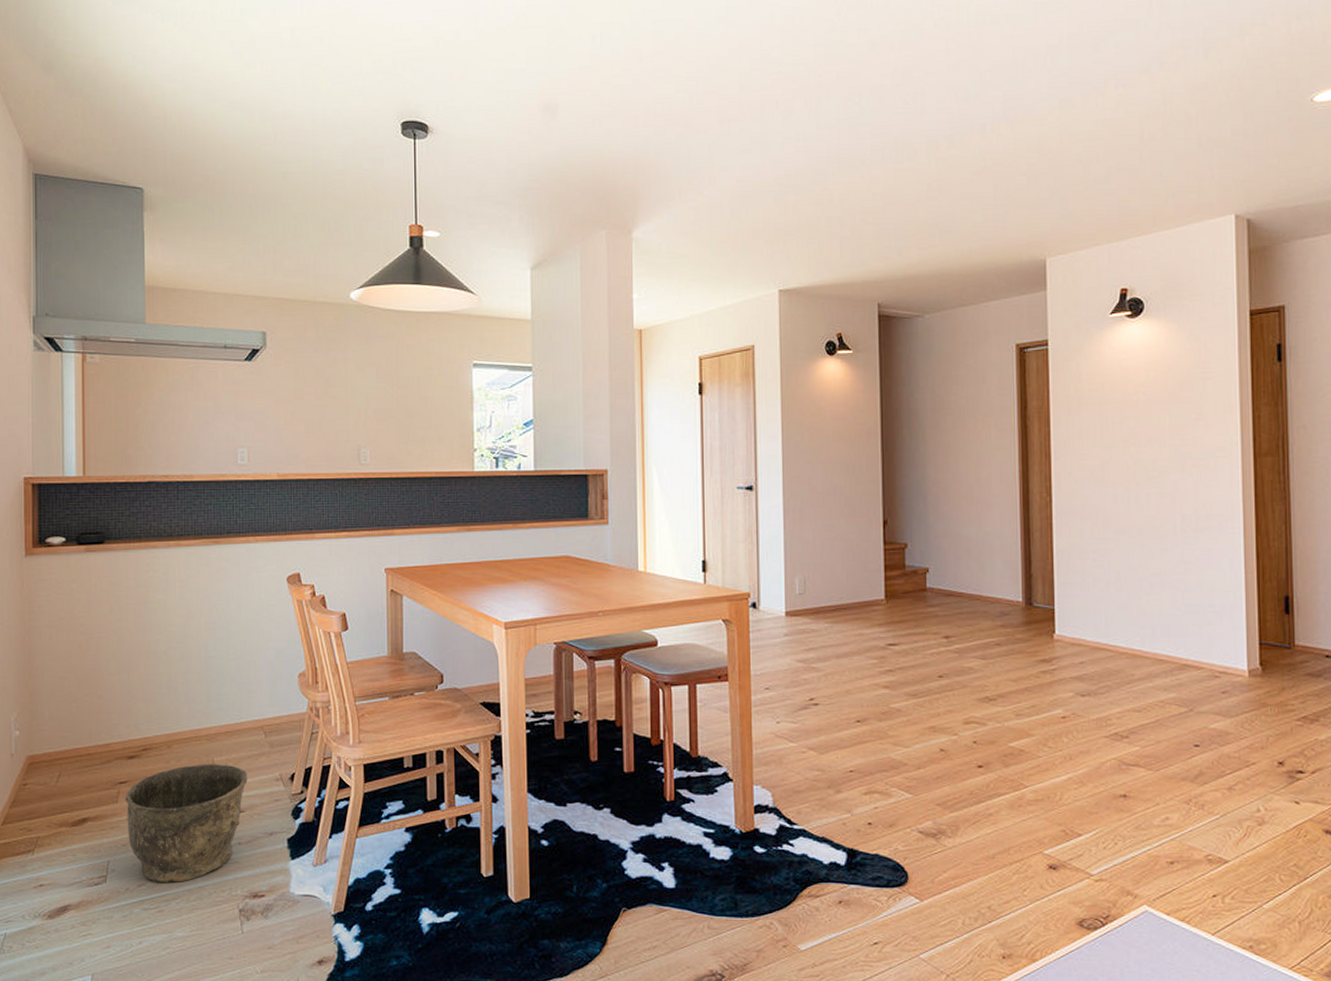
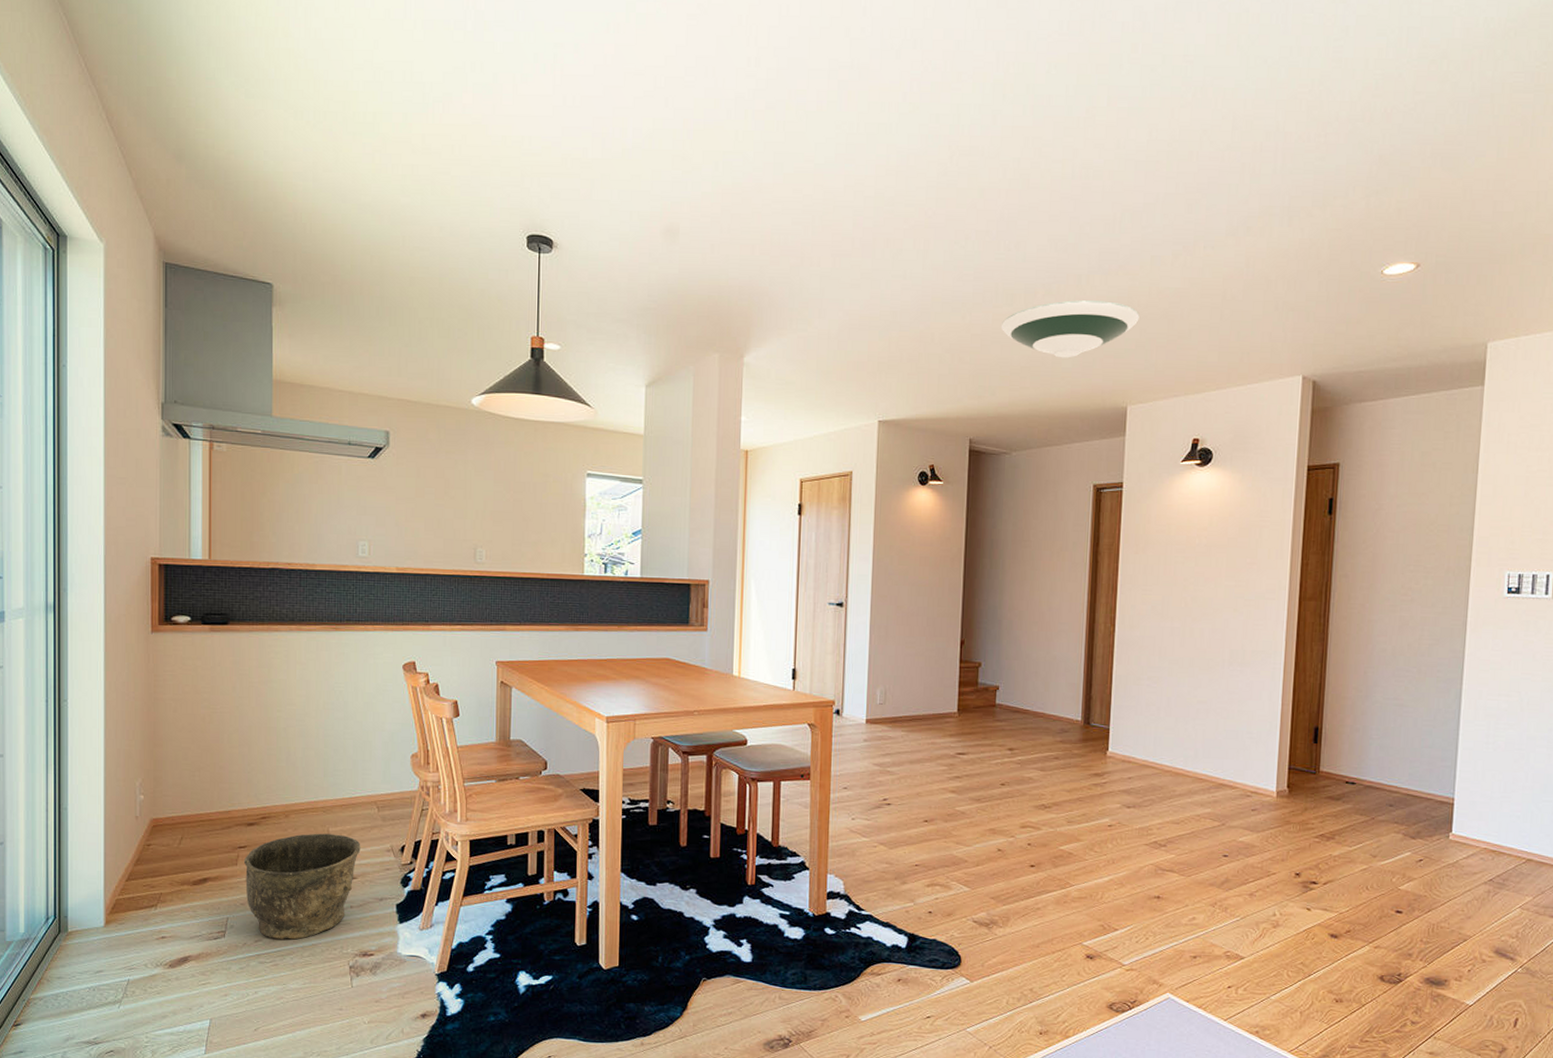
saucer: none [903,149,1052,212] -> present [1000,300,1140,358]

